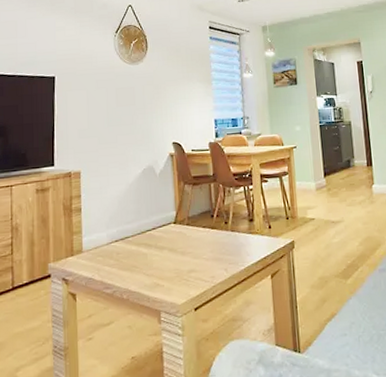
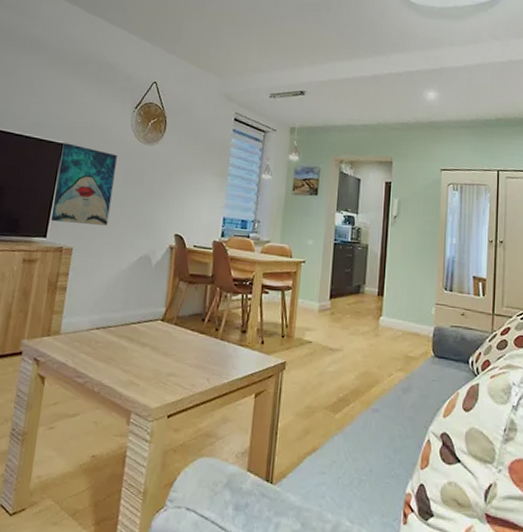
wall art: none [54,75,109,151] -> present [50,143,117,226]

